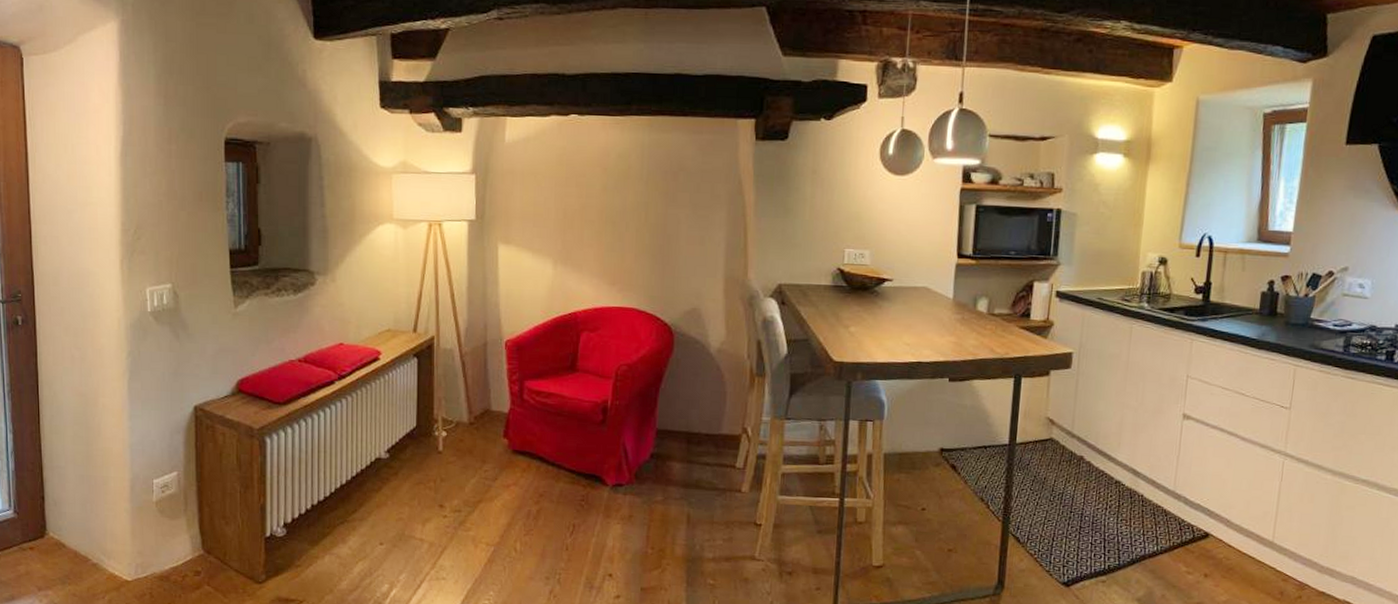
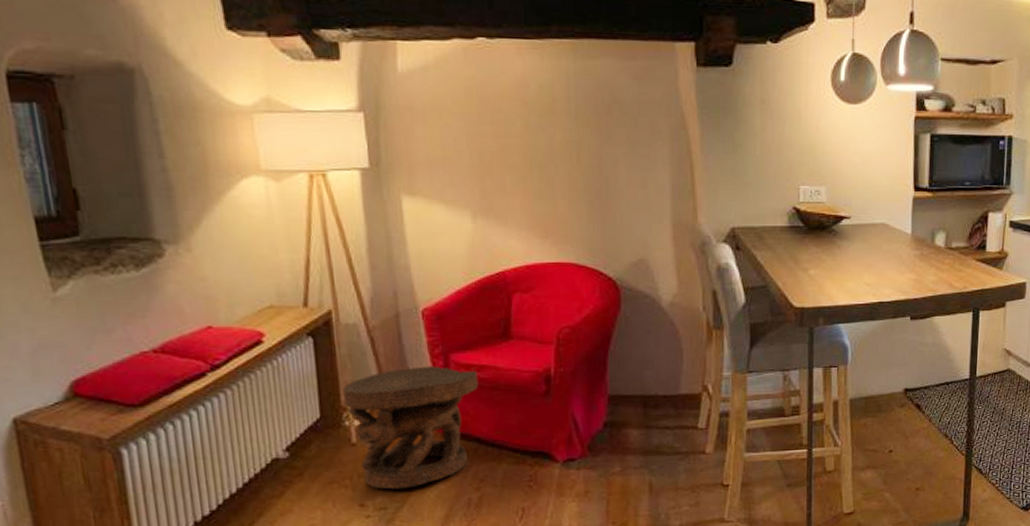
side table: none [436,389,546,496] -> present [342,366,479,490]

